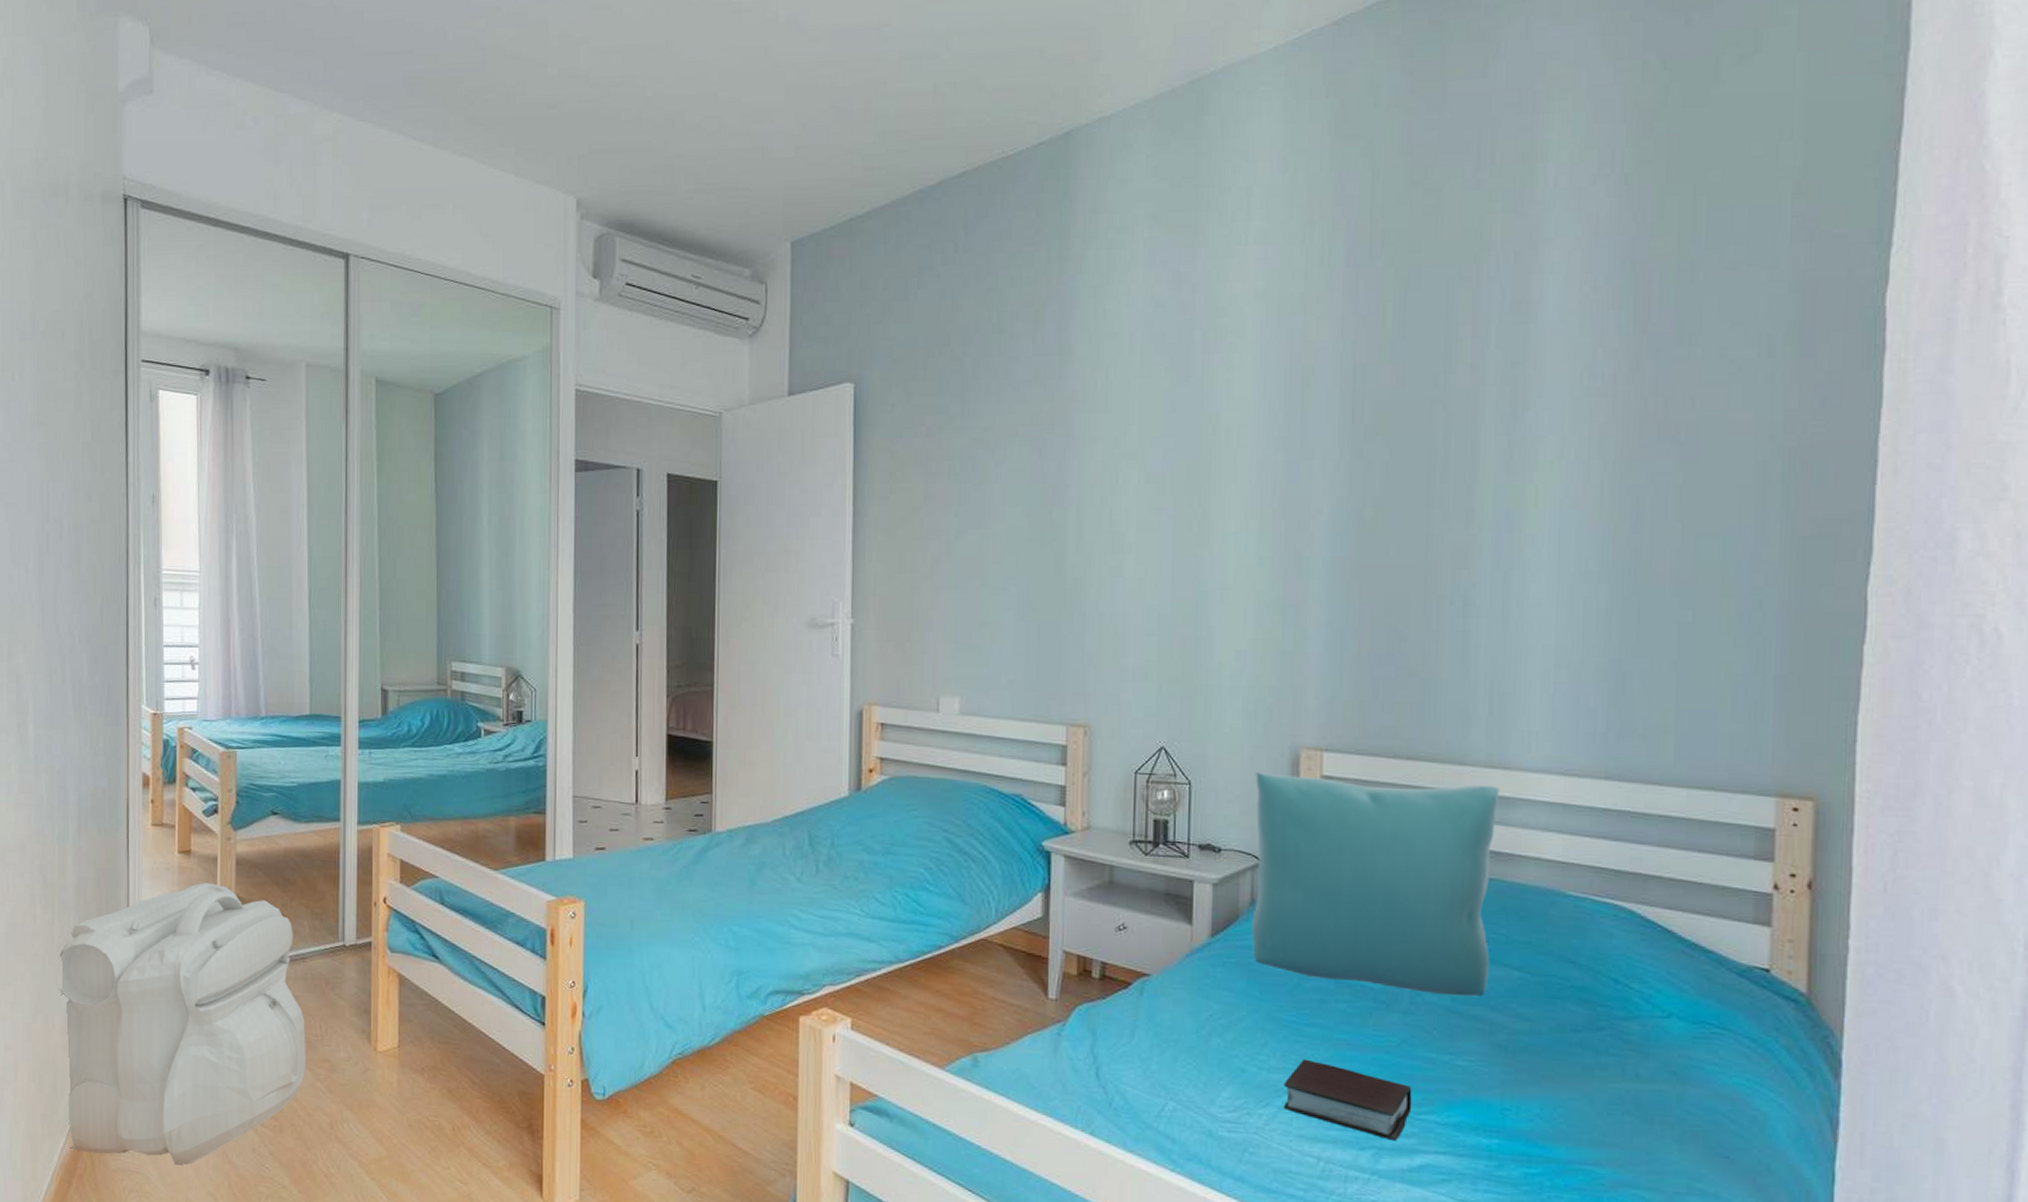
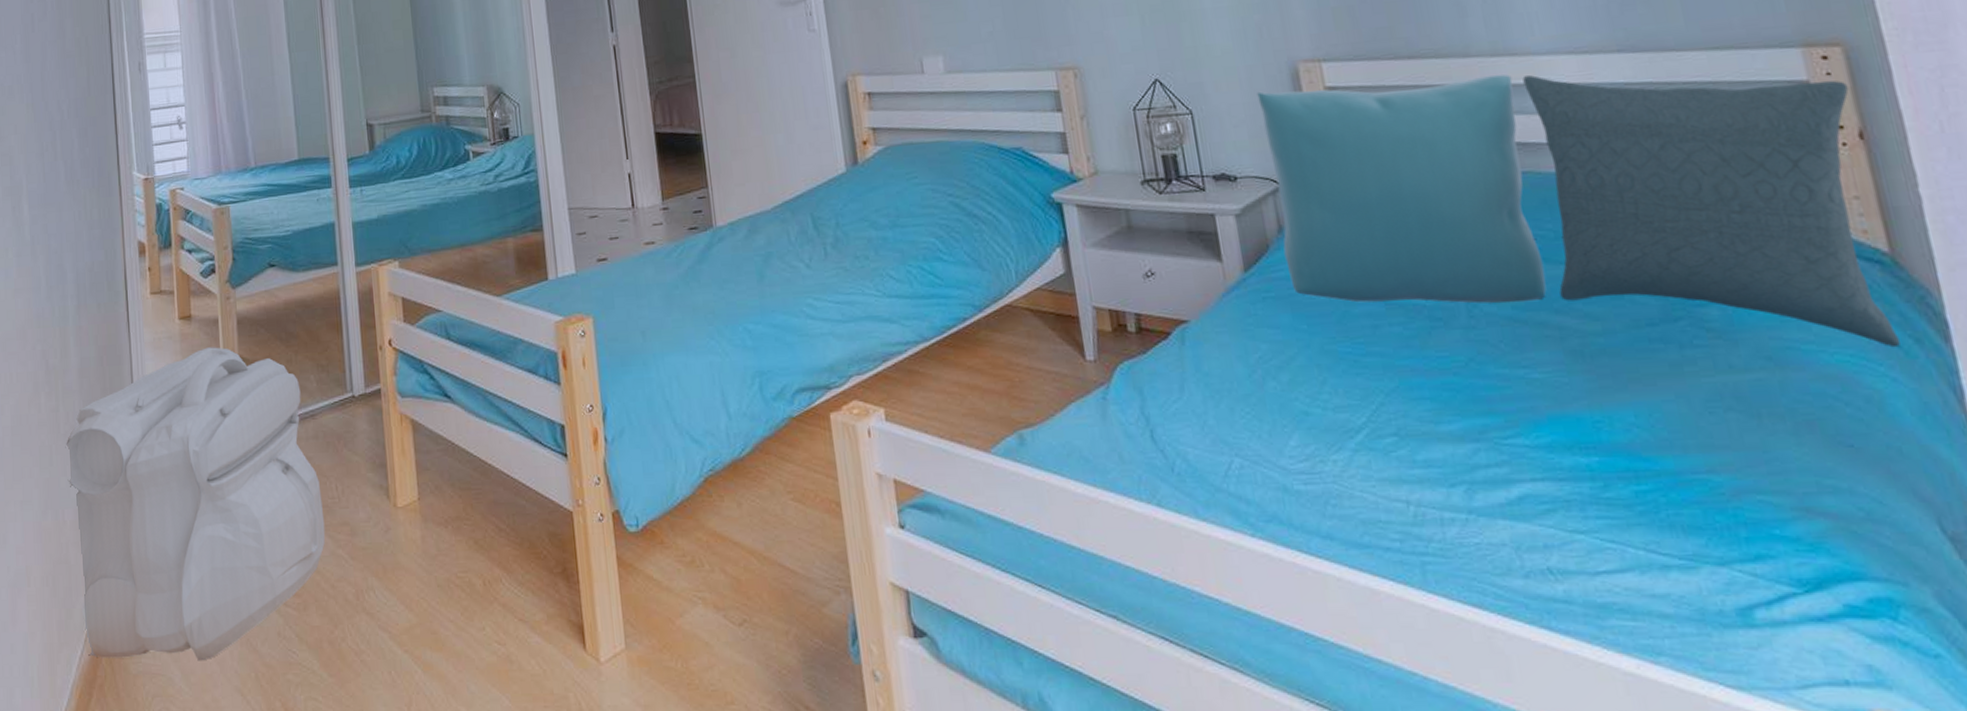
bible: present [1283,1059,1412,1141] -> none [1352,392,1497,473]
pillow: none [1498,790,1810,1078] -> present [1523,75,1900,348]

